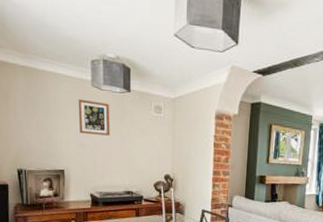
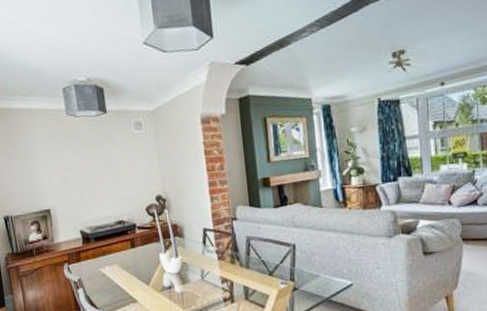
picture frame: present [78,99,110,136] -> none [55,129,92,167]

